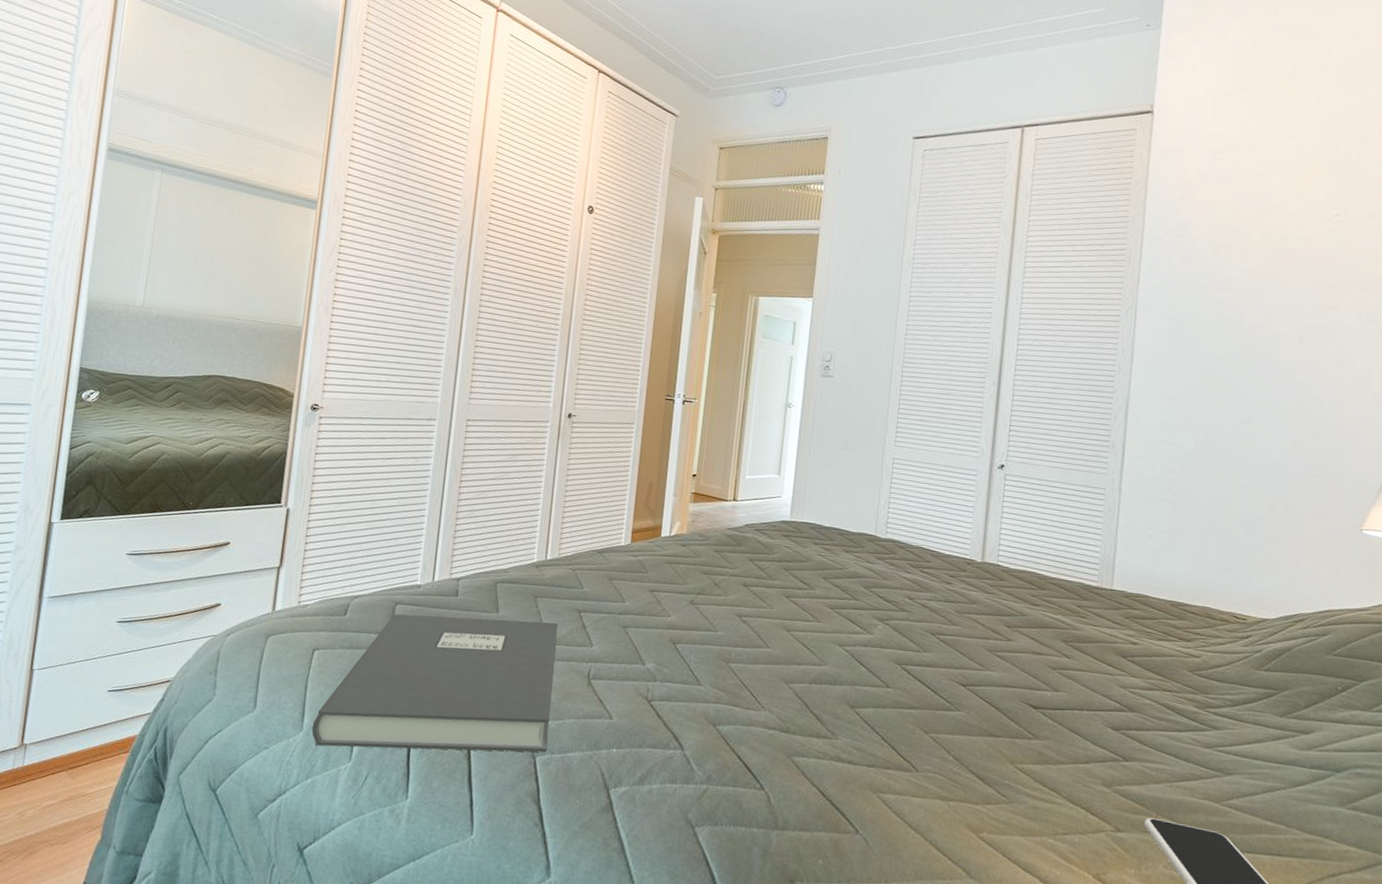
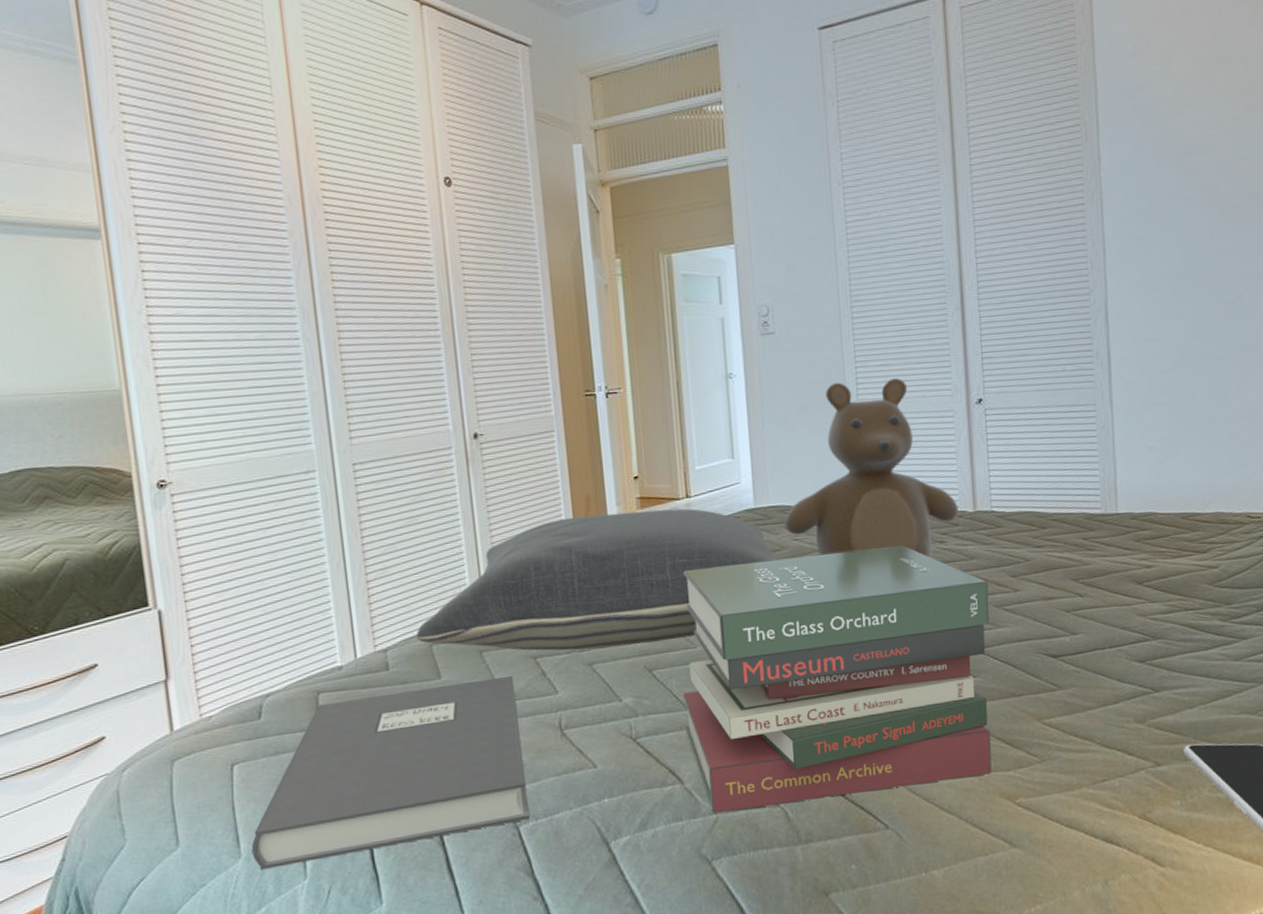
pillow: none [486,498,802,622] -> present [417,508,778,651]
books: none [694,562,984,804] -> present [682,545,992,813]
teddy bear: none [813,427,969,597] -> present [784,378,960,559]

